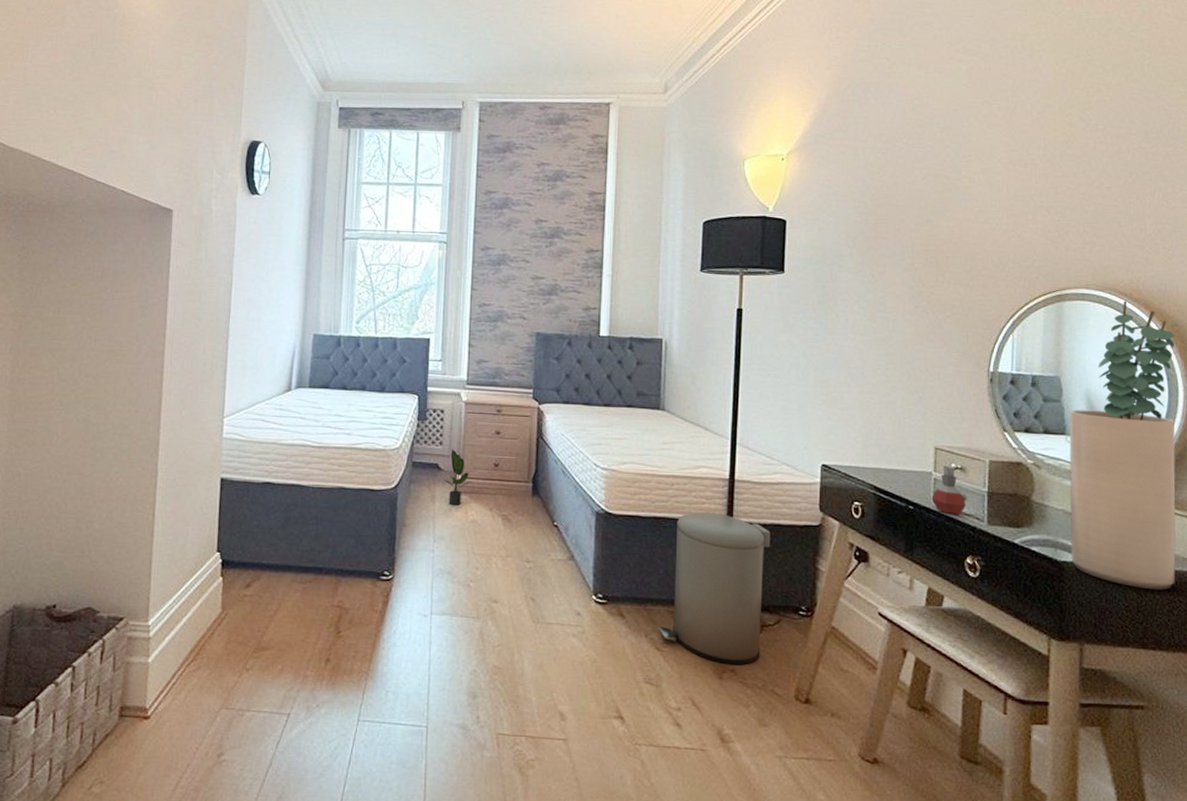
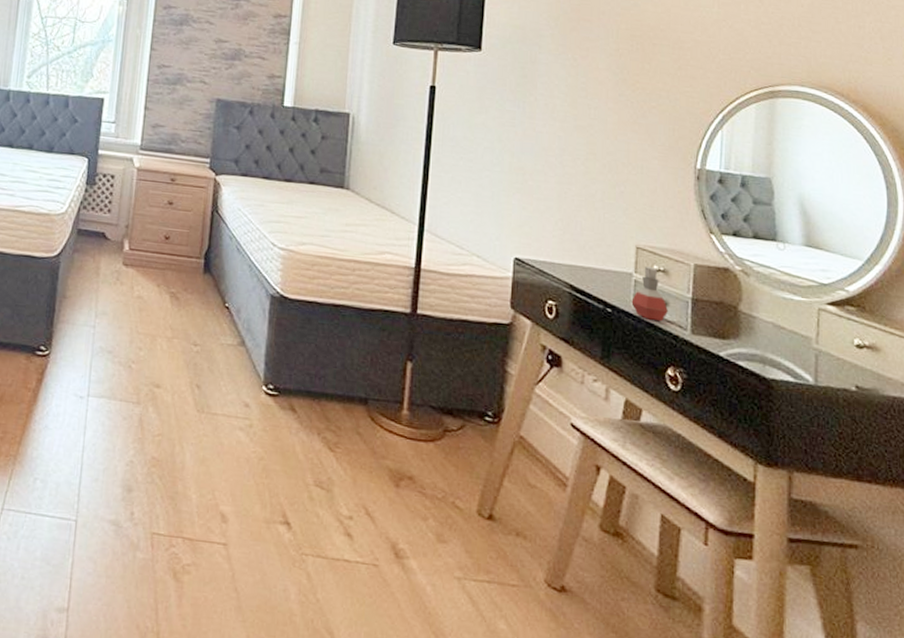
potted plant: present [443,450,471,505] -> none [109,218,139,279]
pedal bin: present [658,512,771,665] -> none [331,301,457,473]
vase: present [1069,301,1176,590] -> none [780,101,895,418]

